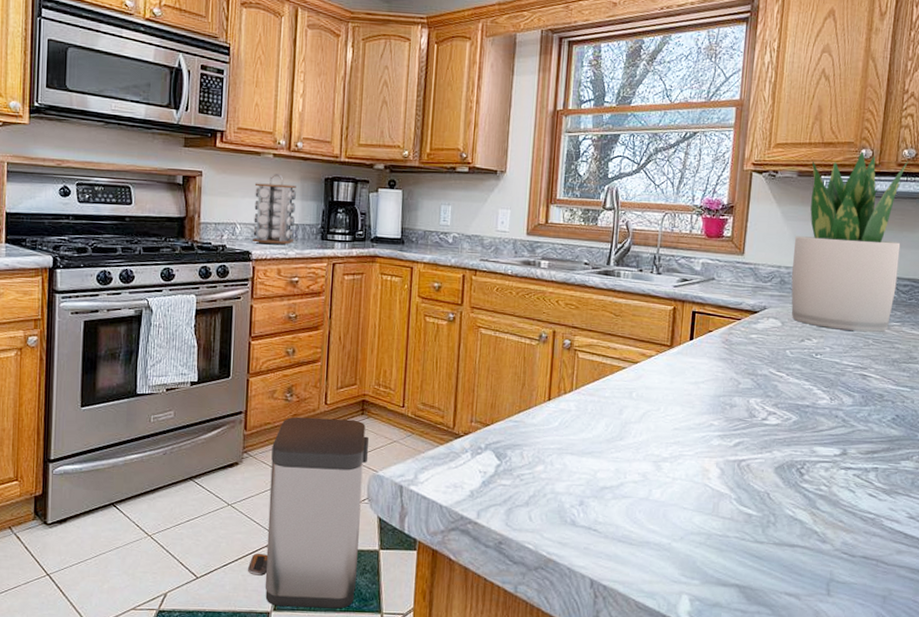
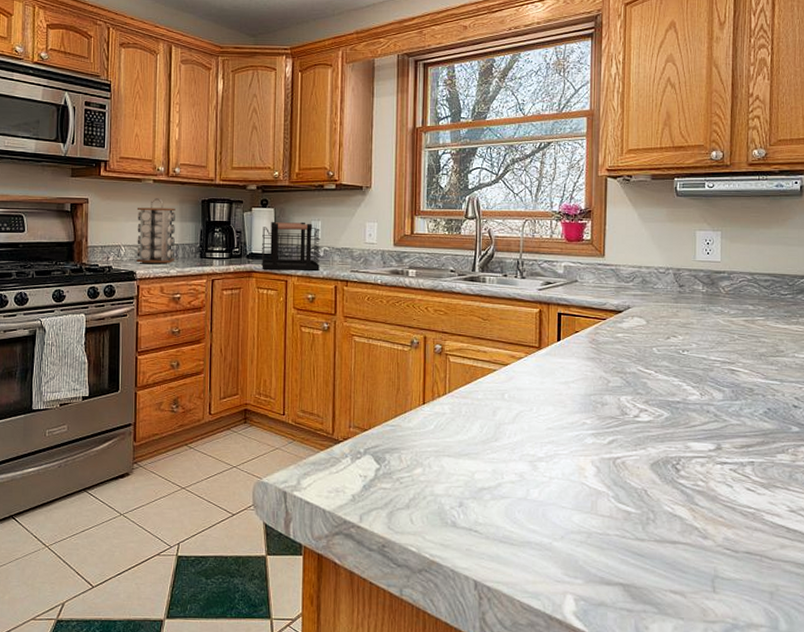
pedal bin: present [248,416,369,609] -> none [141,427,253,615]
dish rack: none [386,205,450,258] -> present [262,222,320,271]
planter: present [791,151,908,333] -> none [652,153,759,328]

